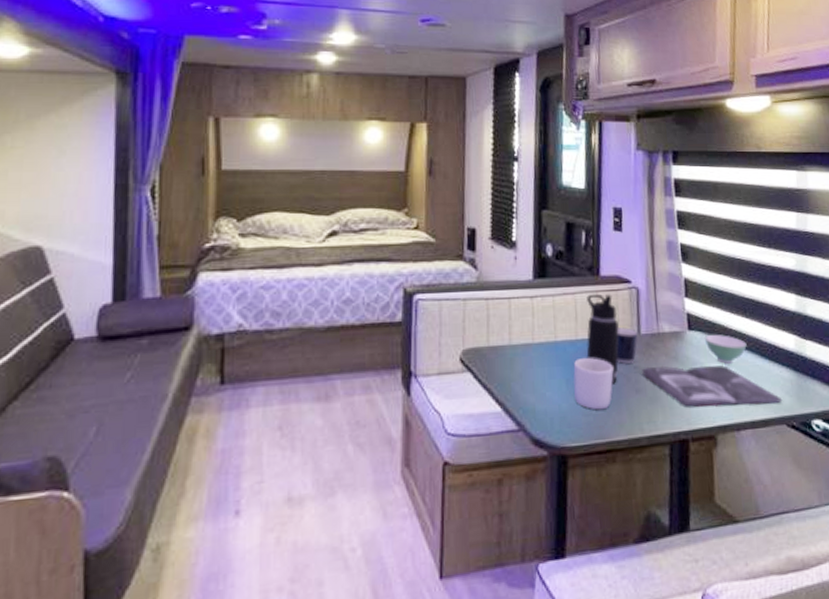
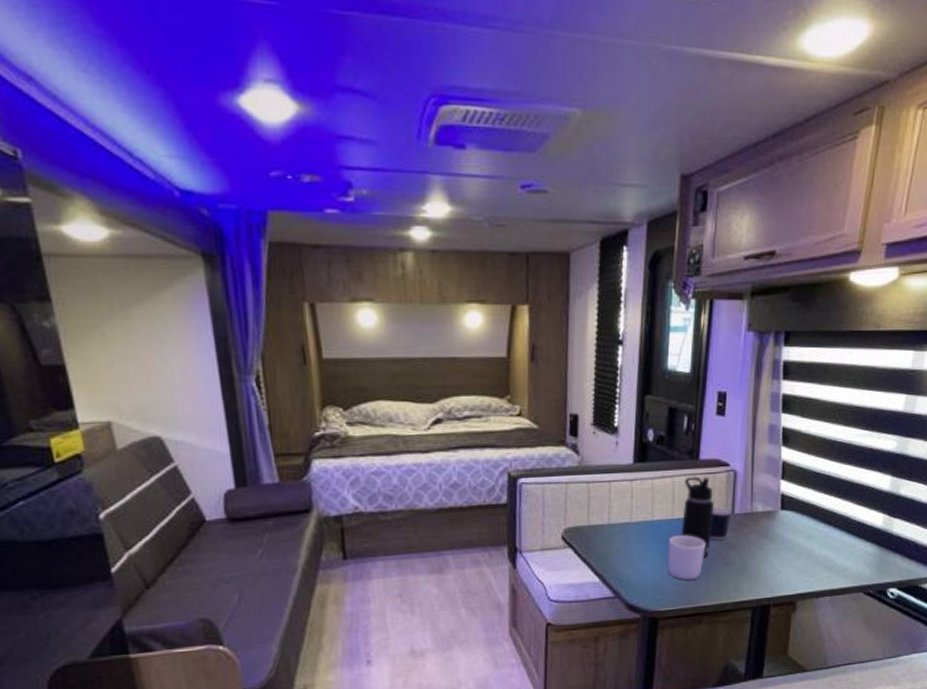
magazine: present [642,364,783,407] -> none [733,540,863,577]
bowl: present [704,334,747,364] -> none [795,513,836,540]

